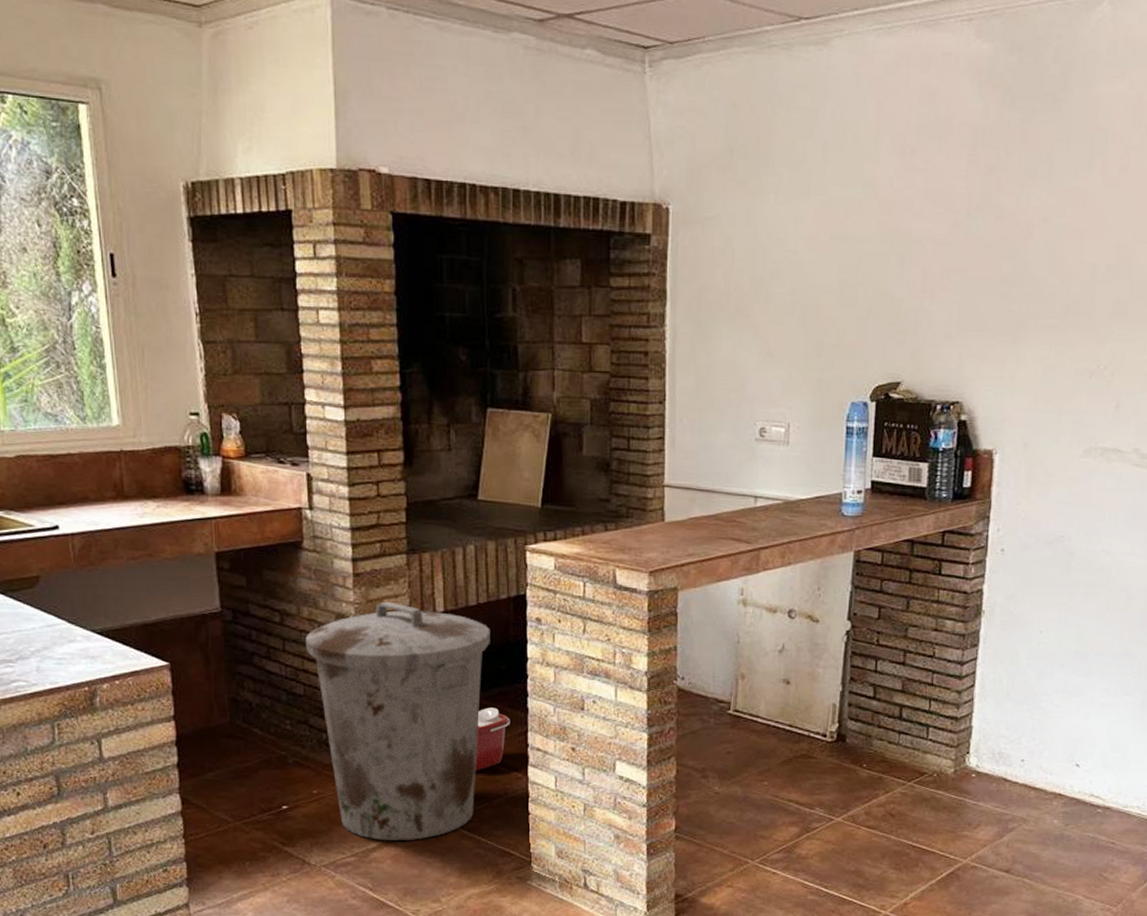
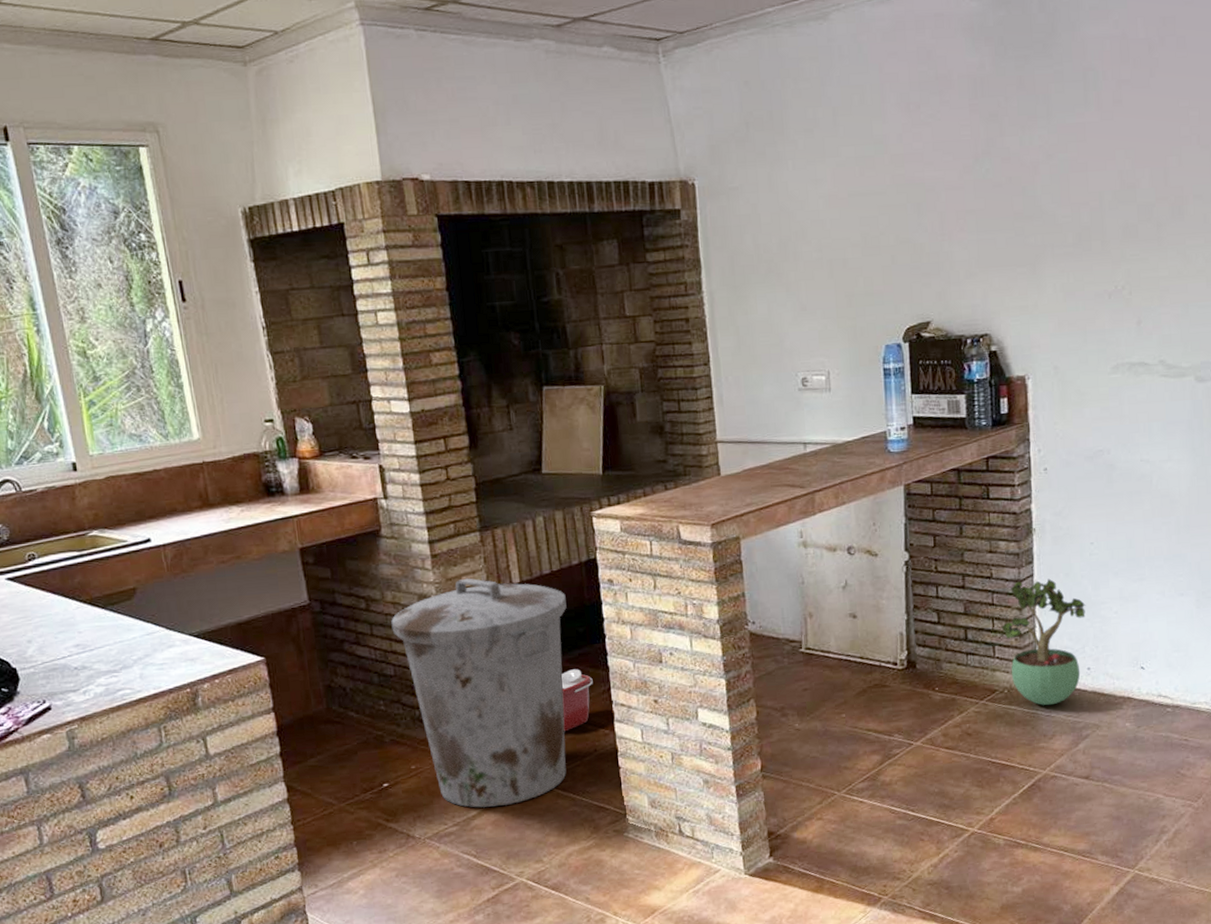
potted plant: none [938,663,1028,794] -> present [1001,578,1086,706]

